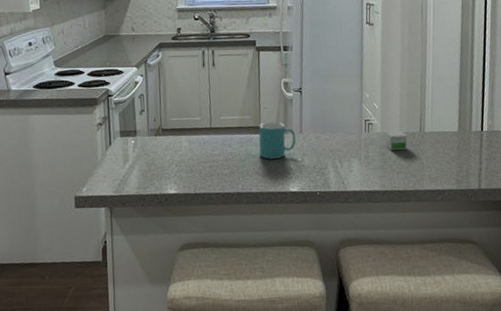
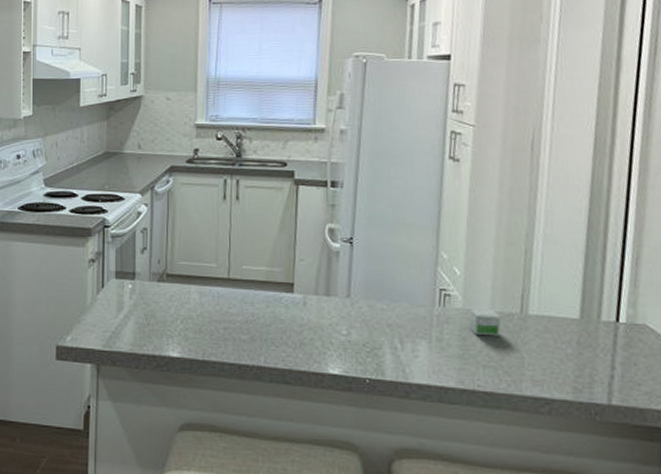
mug: present [258,121,296,159] -> none [289,278,342,328]

